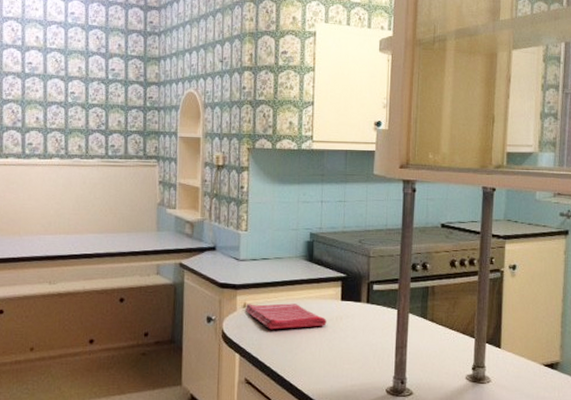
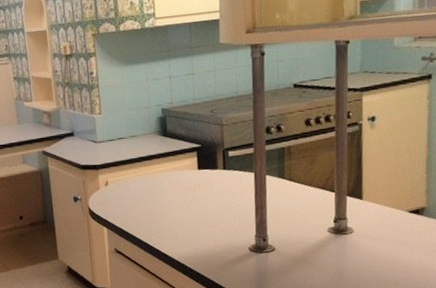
dish towel: present [244,303,327,330] -> none [107,177,186,203]

